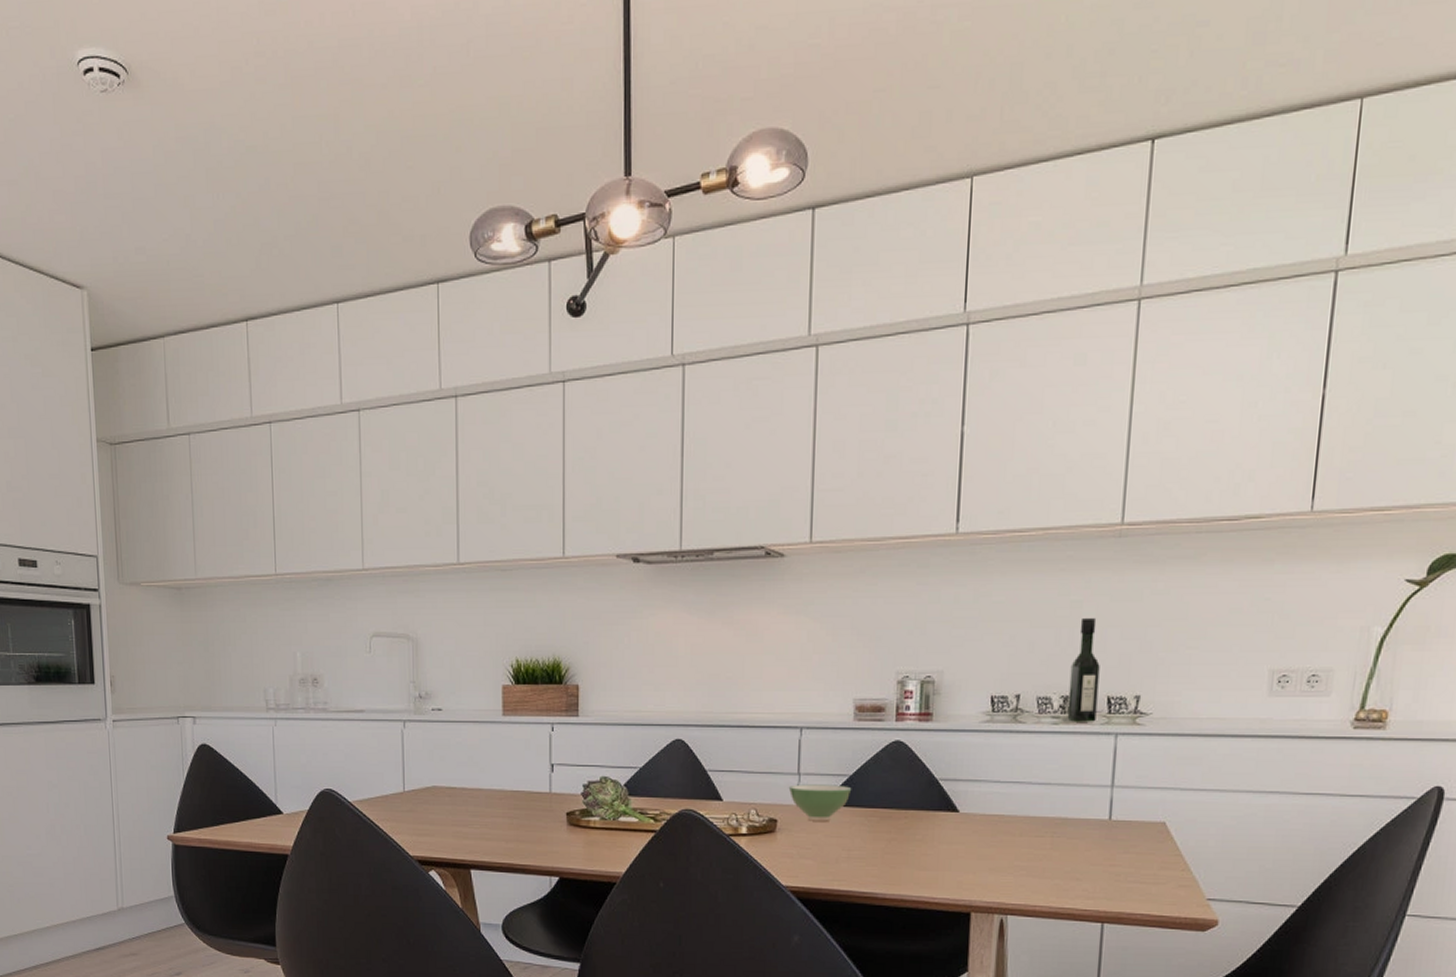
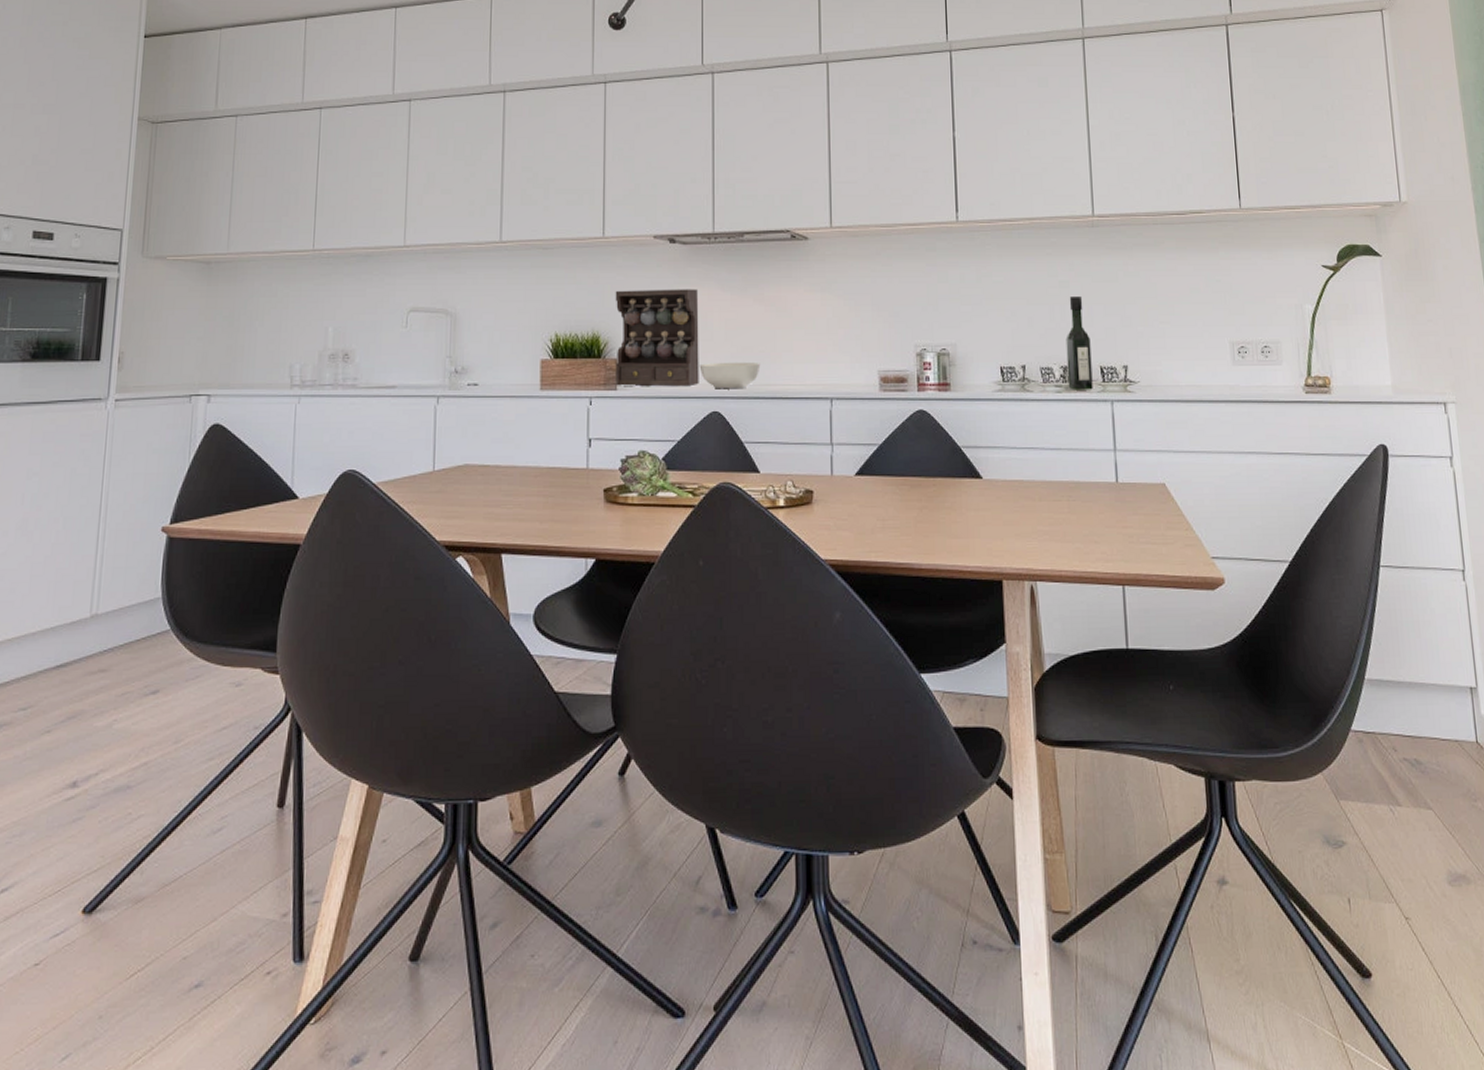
spice rack: none [576,612,664,714] -> present [615,289,699,387]
bowl: none [663,688,727,717] -> present [699,361,761,389]
bowl: present [788,784,852,821] -> none [822,454,882,491]

